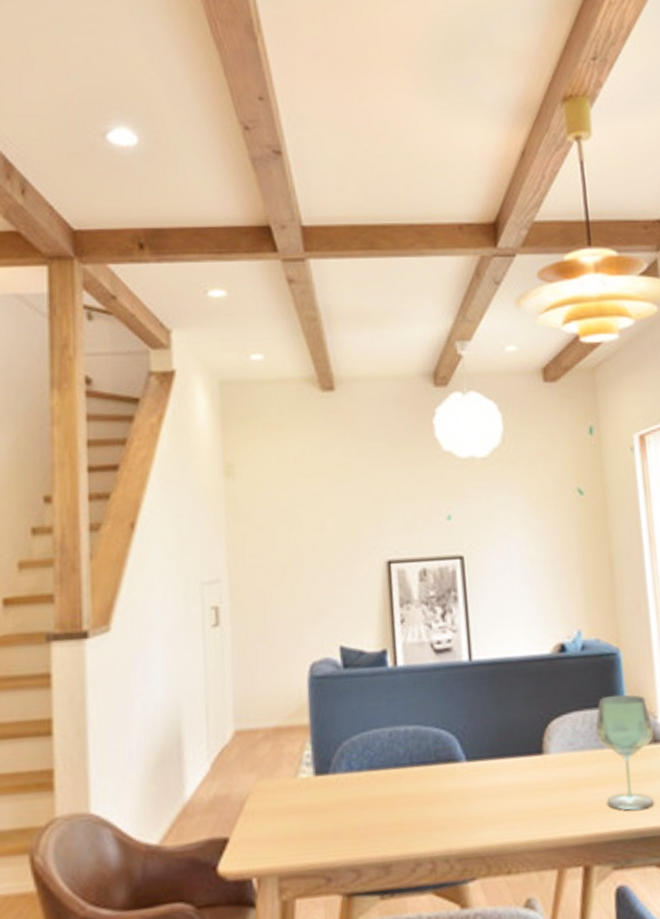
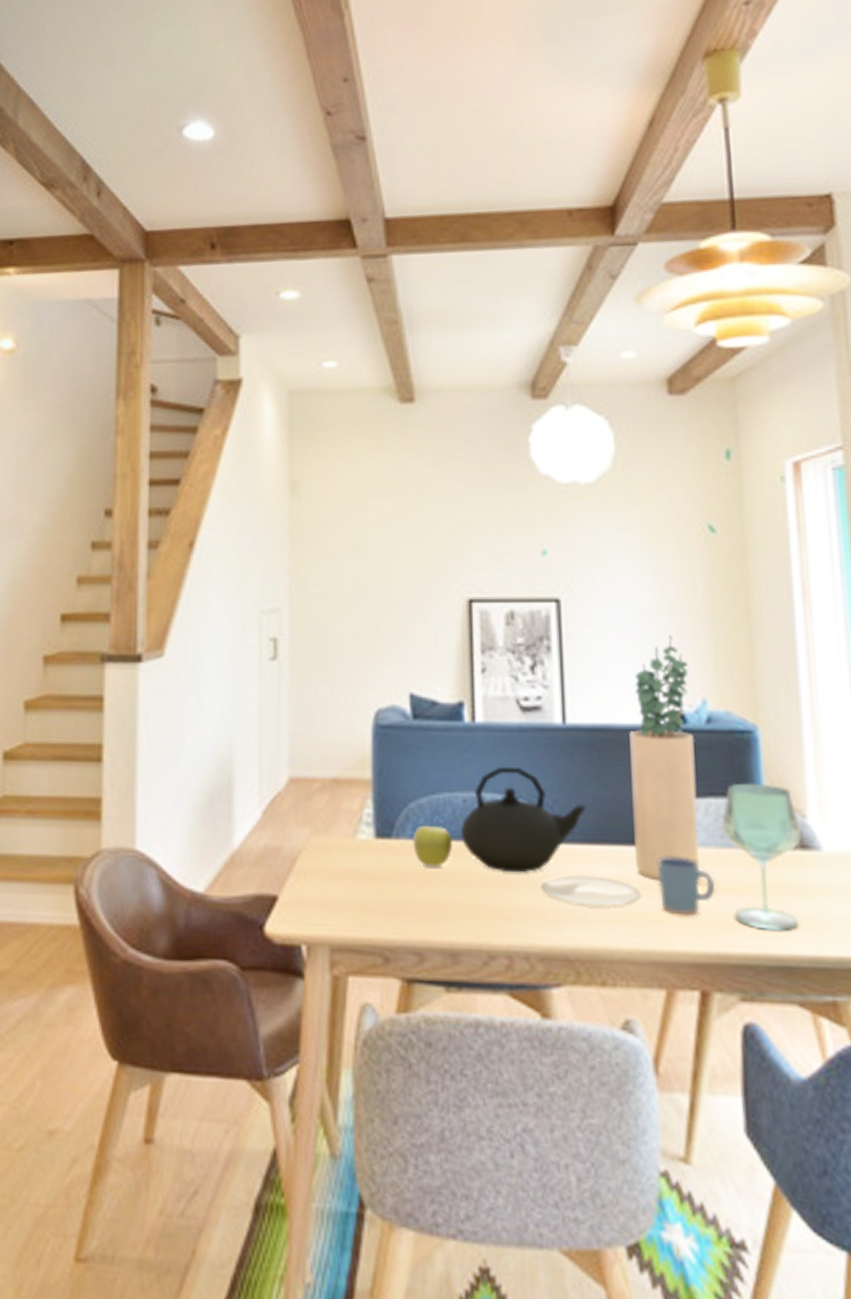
fruit: none [347,758,382,794] -> present [412,825,452,867]
teapot: none [387,700,491,791] -> present [460,766,587,874]
plate: none [456,784,537,812] -> present [540,875,643,908]
vase: none [522,580,579,782] -> present [629,635,699,880]
mug: none [547,760,593,807] -> present [656,855,716,916]

